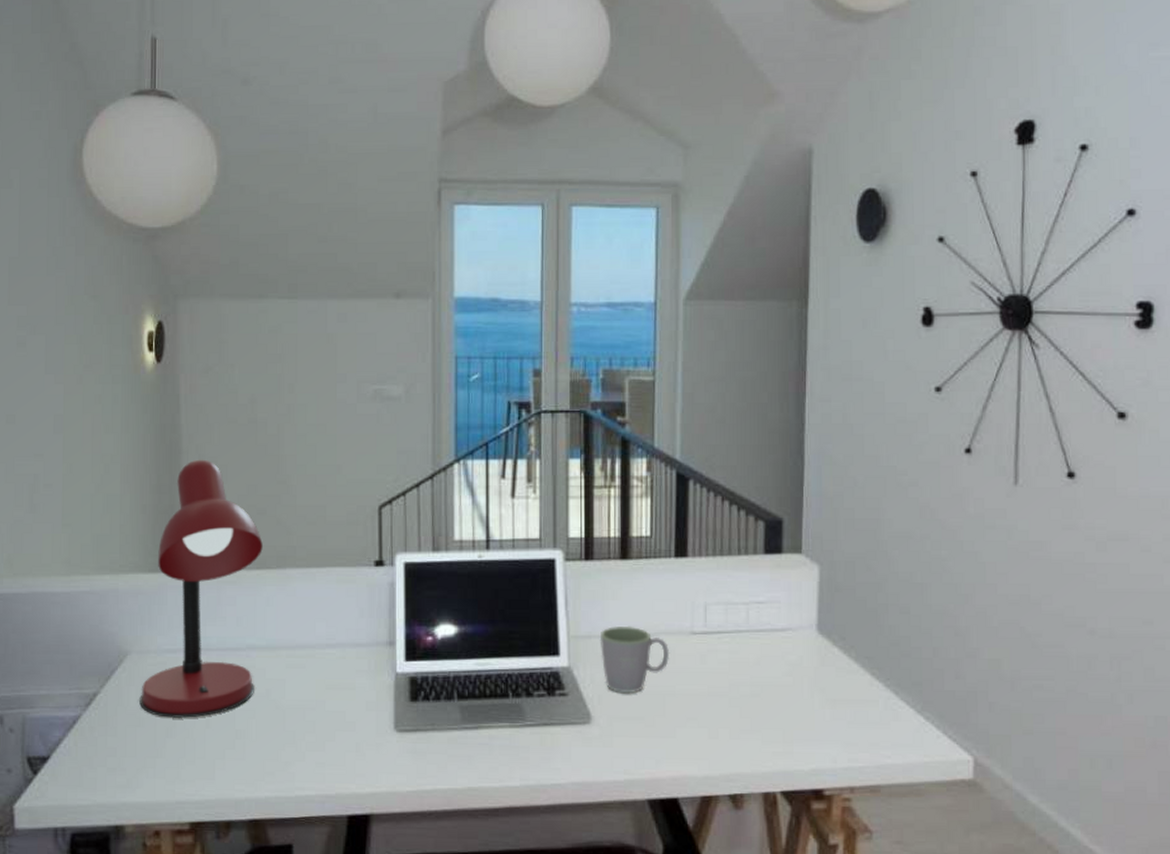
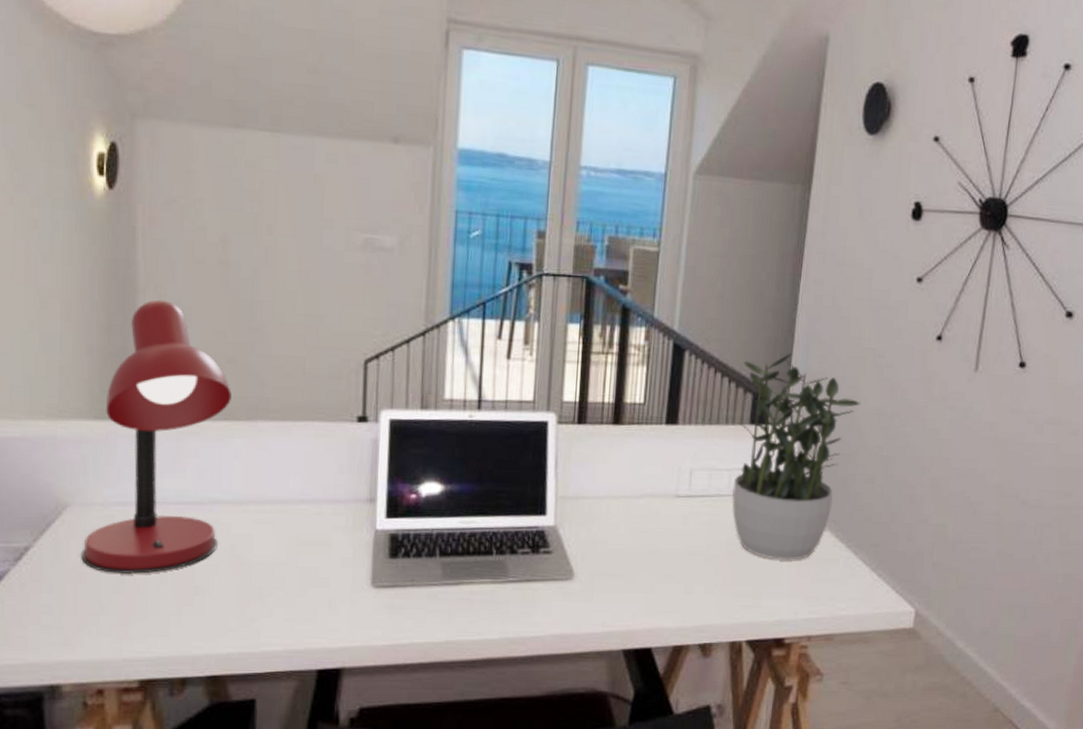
mug: present [599,625,670,693] -> none [587,488,654,551]
potted plant: none [751,476,886,703] -> present [731,353,861,561]

